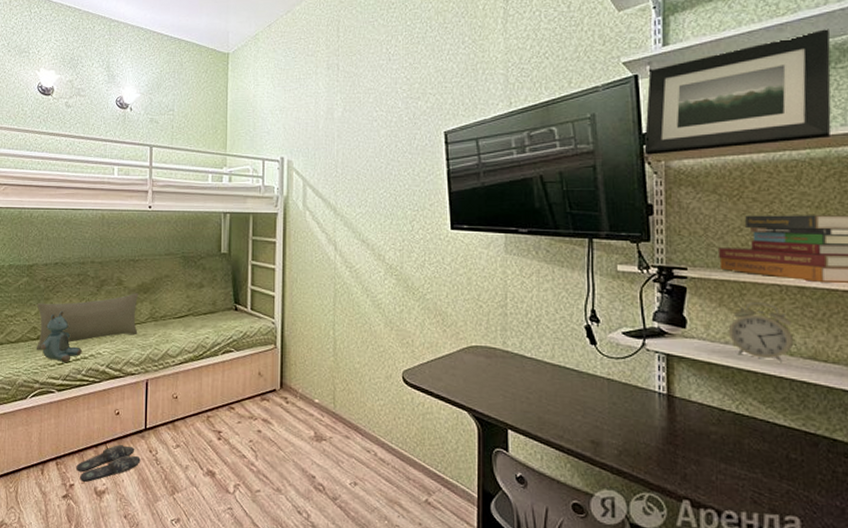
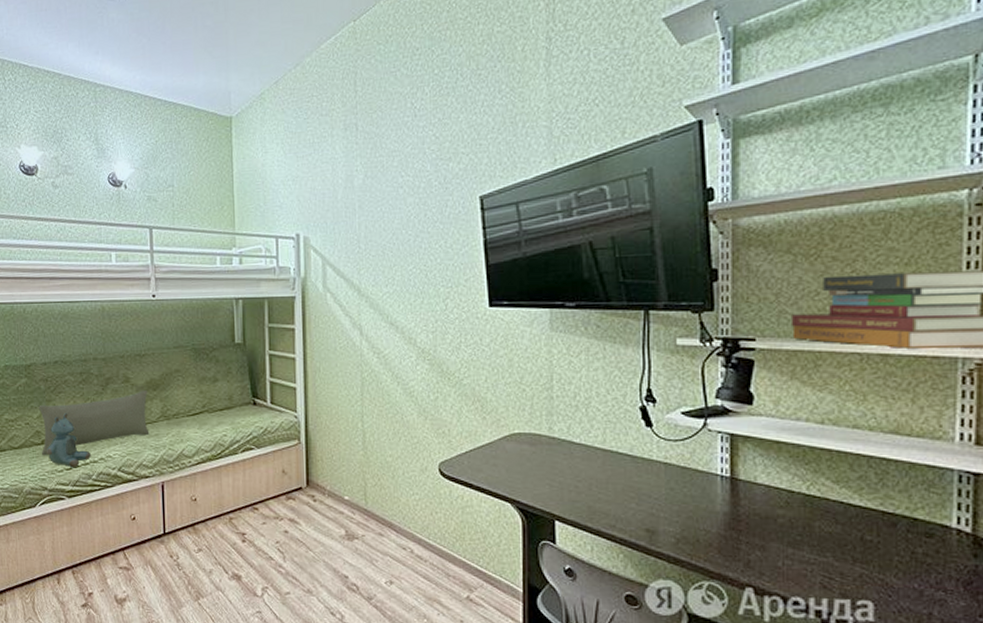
slippers: present [76,444,141,482] -> none [93,550,162,590]
picture frame: present [644,29,832,155] -> none [708,54,931,213]
alarm clock: present [728,302,794,363] -> none [800,374,874,439]

